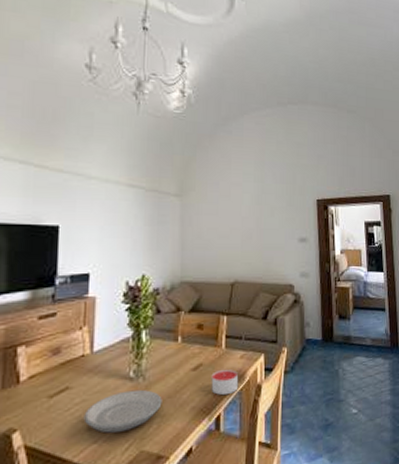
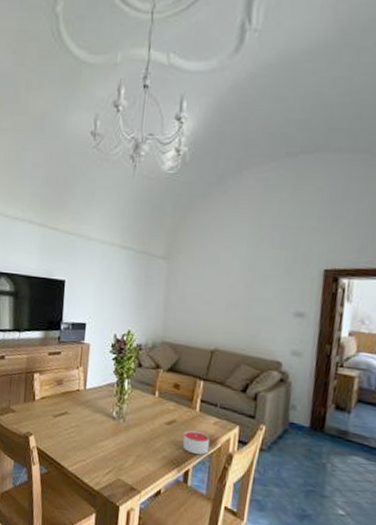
plate: present [83,389,162,433] -> none [76,426,138,459]

